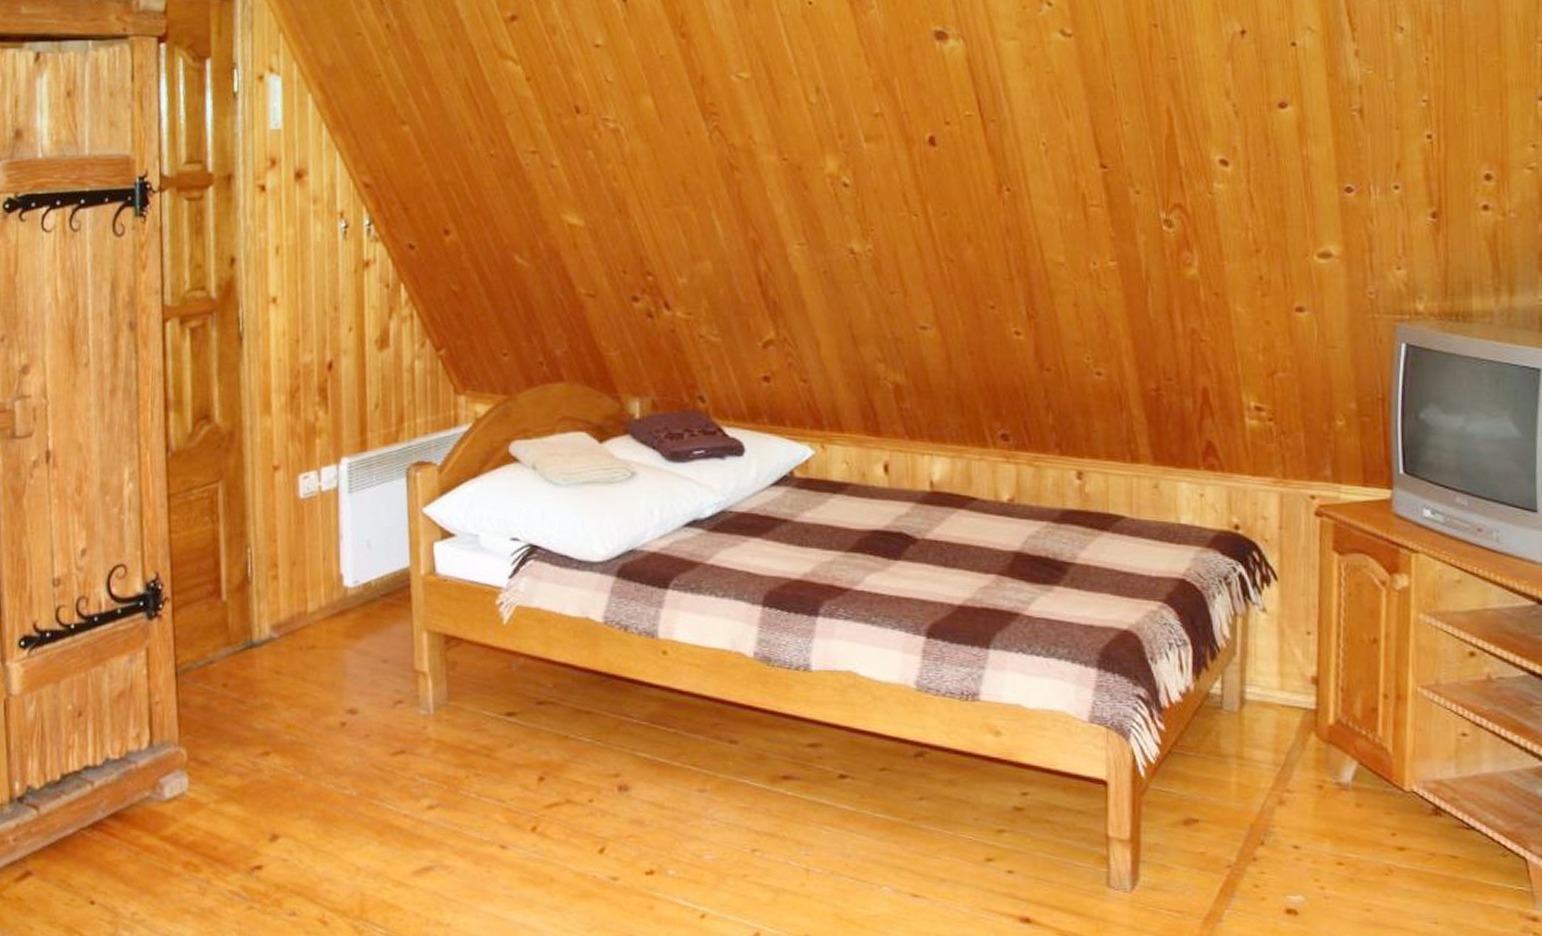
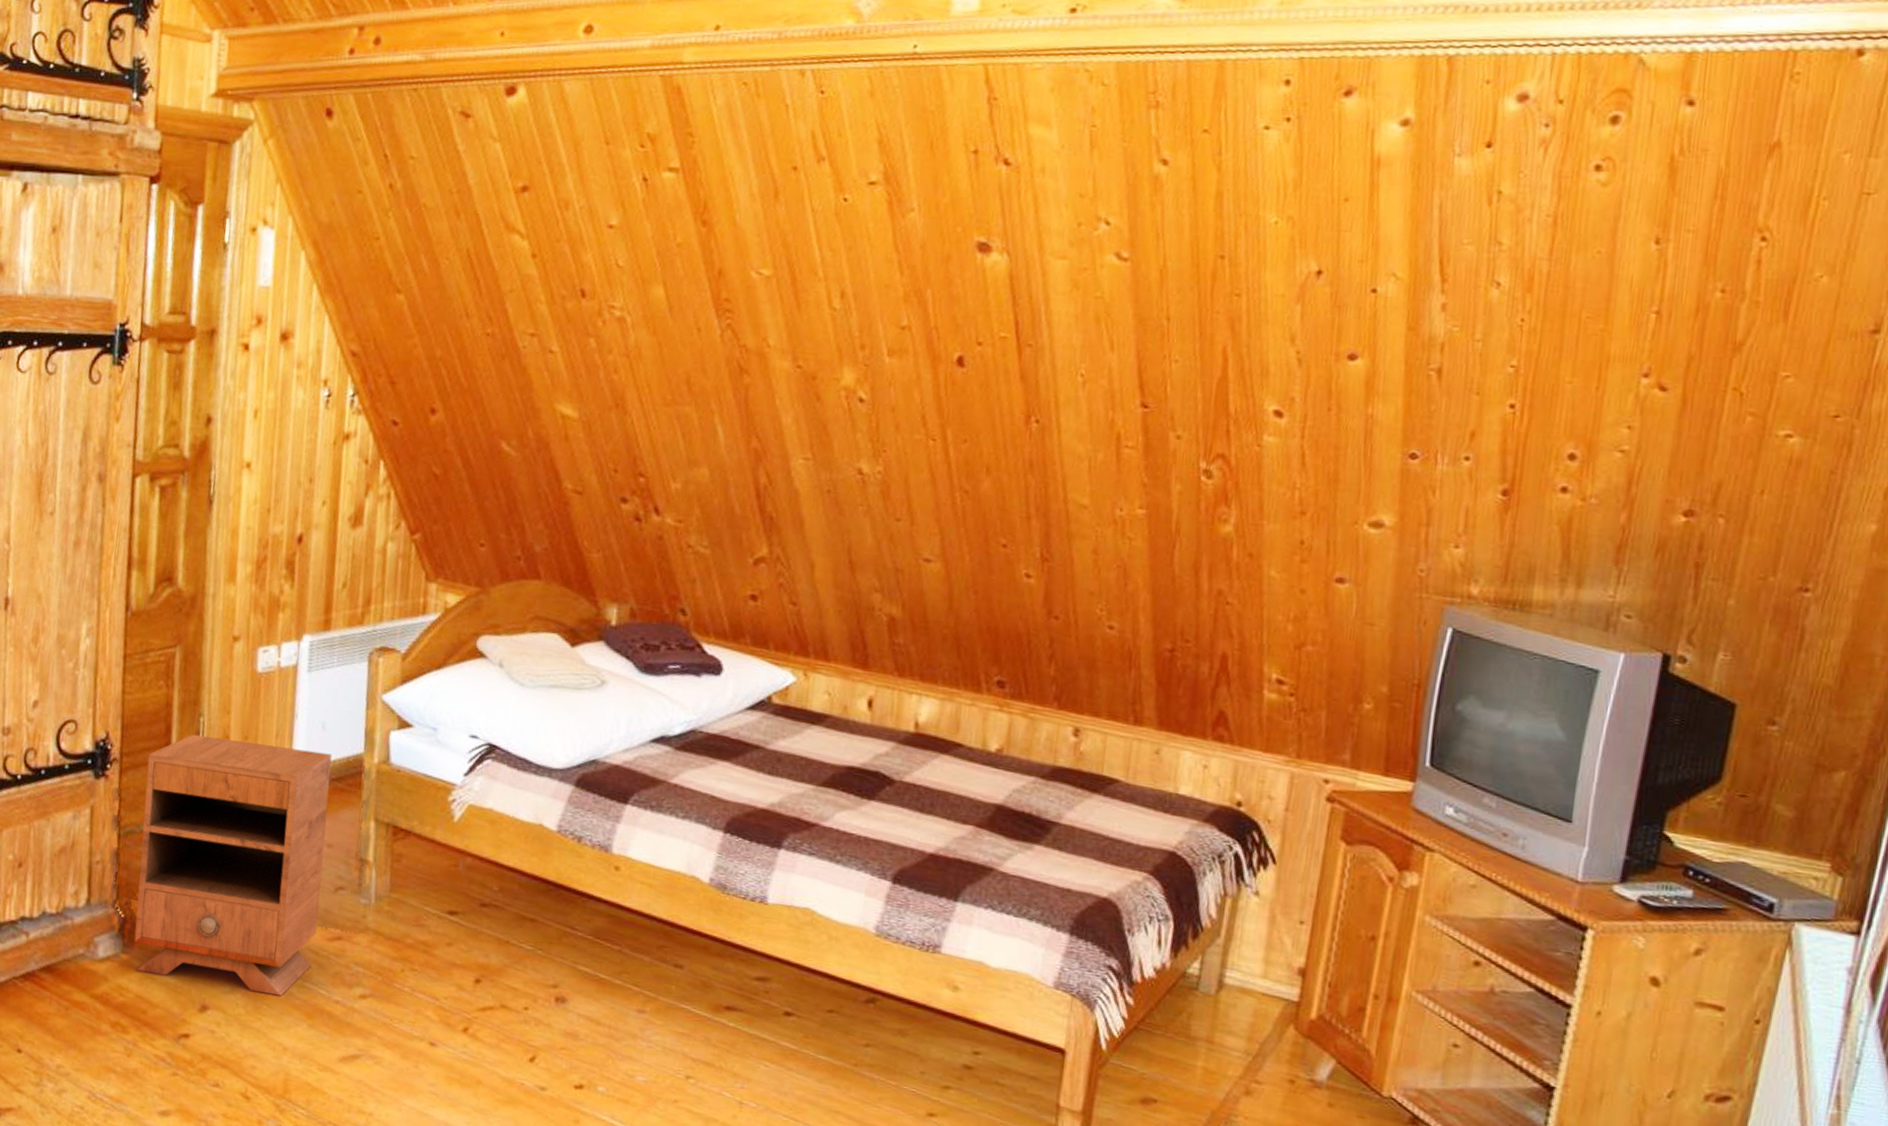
nightstand: none [198,565,380,817] -> present [134,734,333,997]

